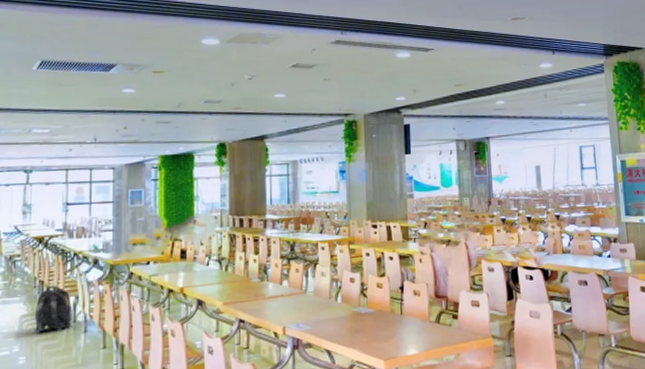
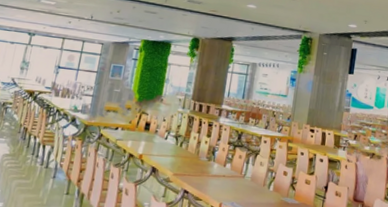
backpack: present [34,285,73,333] -> none [11,133,47,172]

